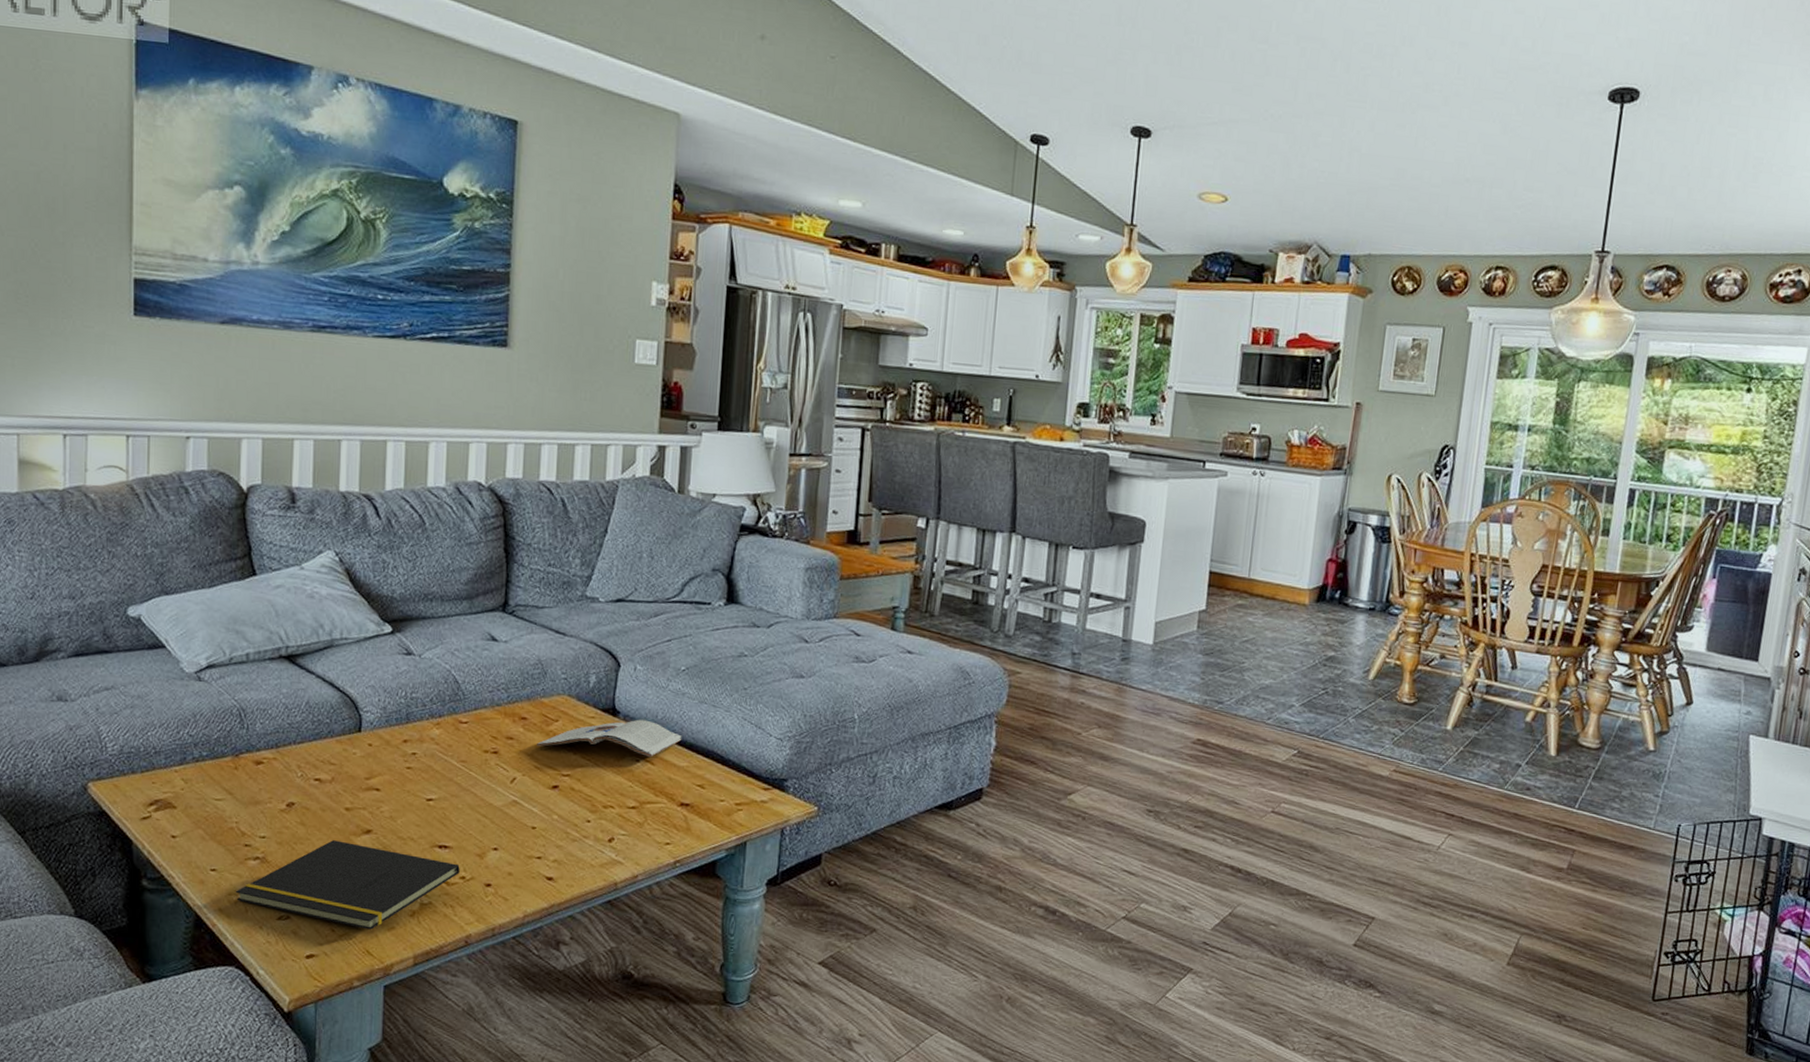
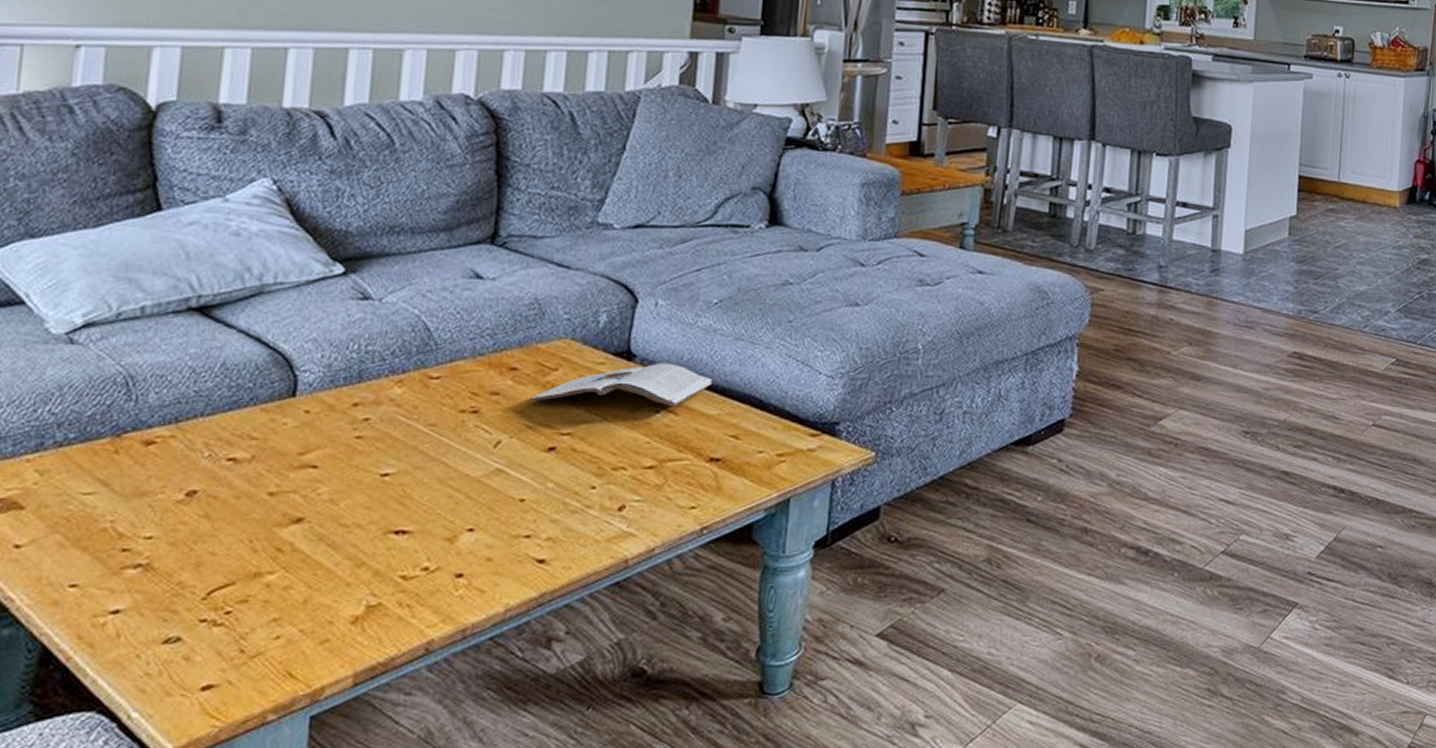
notepad: present [235,840,460,930] -> none [103,535,422,645]

